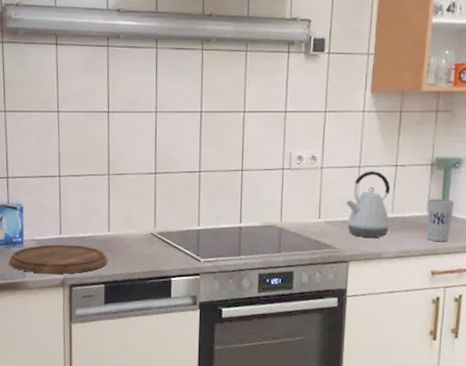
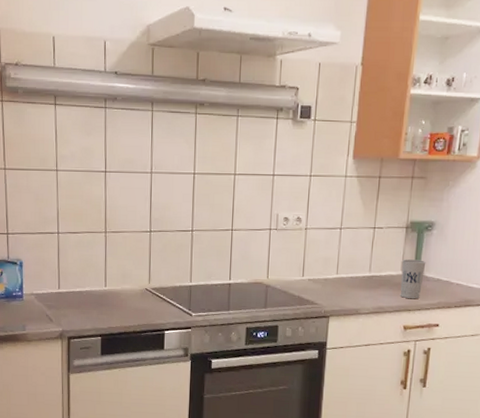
cutting board: present [8,244,108,274] -> none [9,298,105,327]
kettle: present [346,171,391,238] -> none [328,232,368,295]

